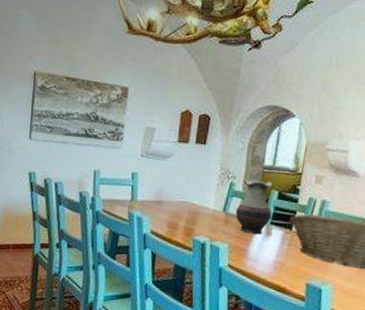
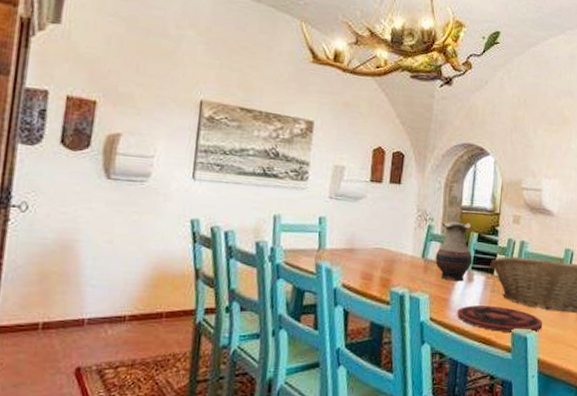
plate: none [254,256,339,286] -> present [457,305,543,333]

